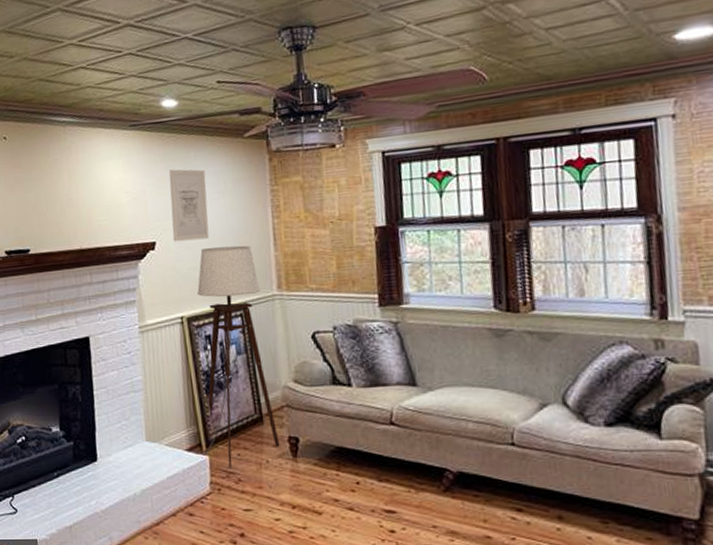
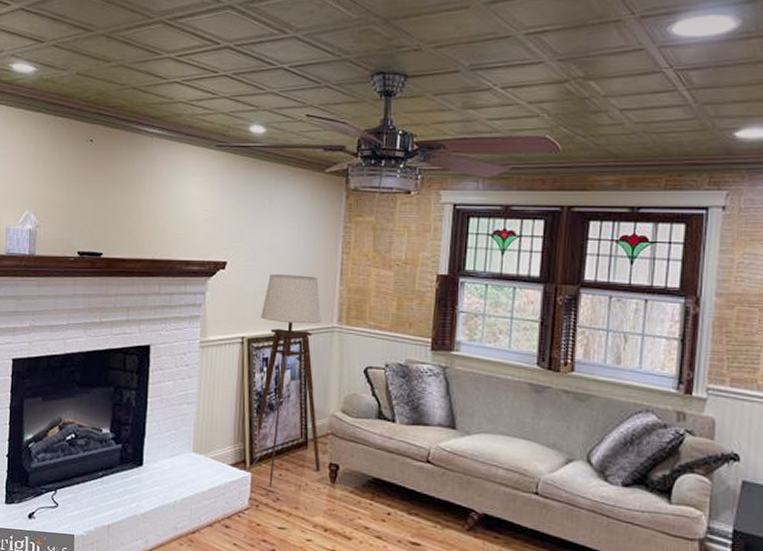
wall art: present [168,169,210,242] -> none [244,194,283,265]

